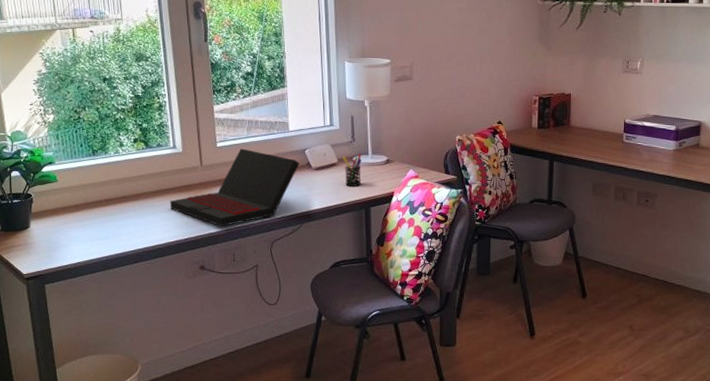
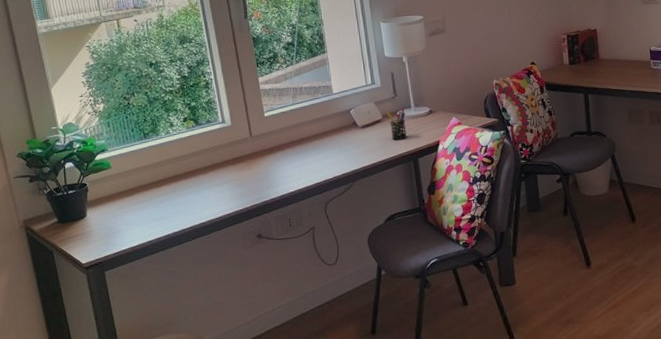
laptop: present [170,148,300,227] -> none [223,115,346,194]

